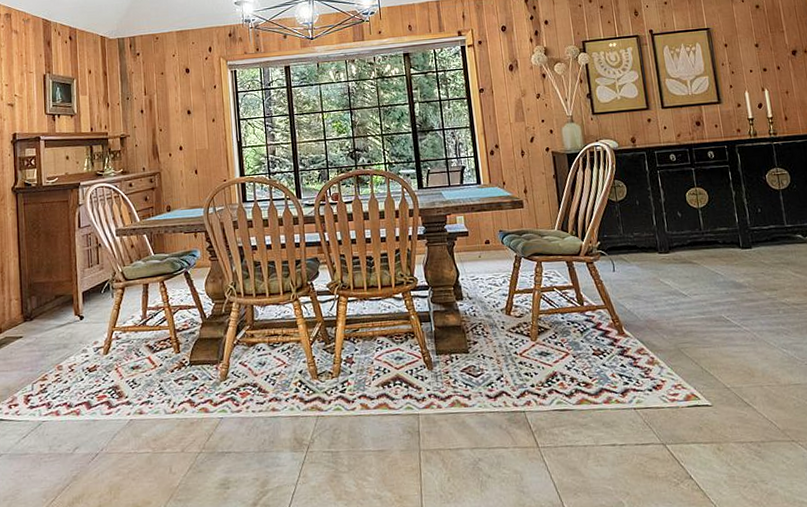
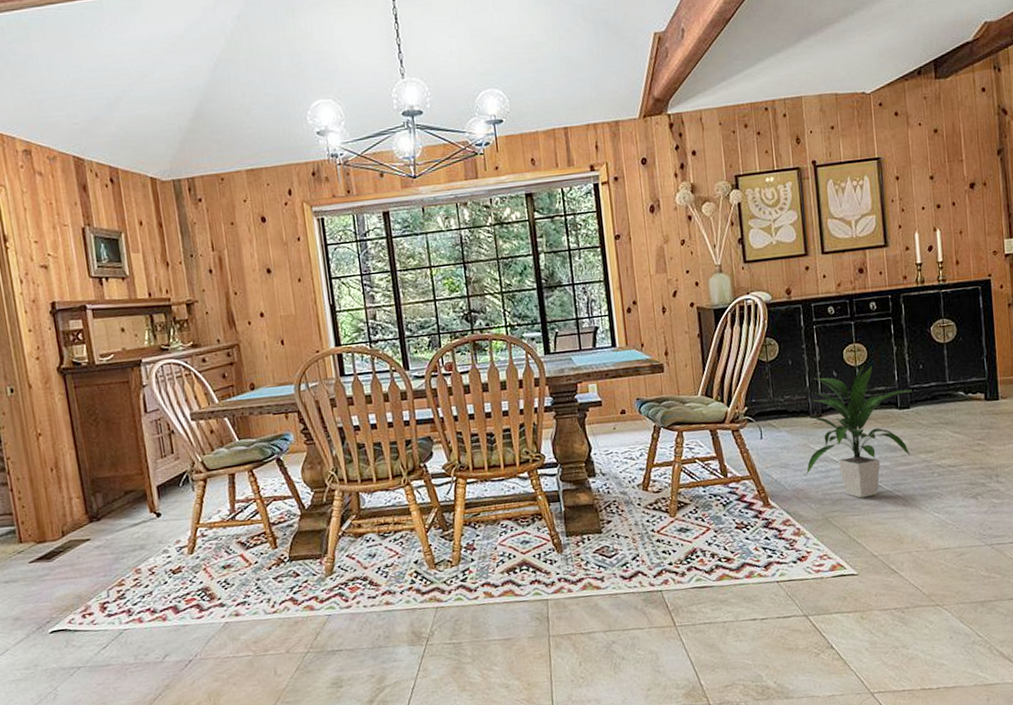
indoor plant: none [655,208,756,331] -> present [805,365,912,498]

